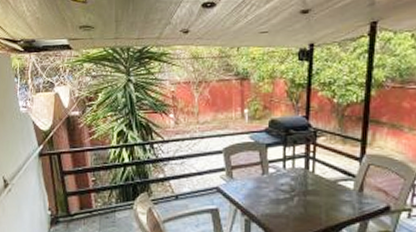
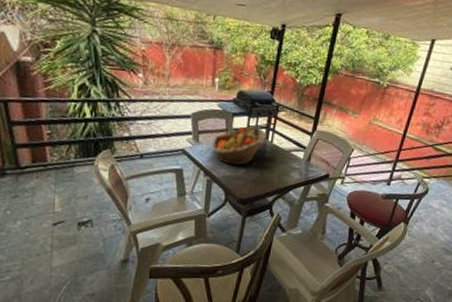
fruit basket: none [248,157,306,202] -> present [212,126,267,166]

